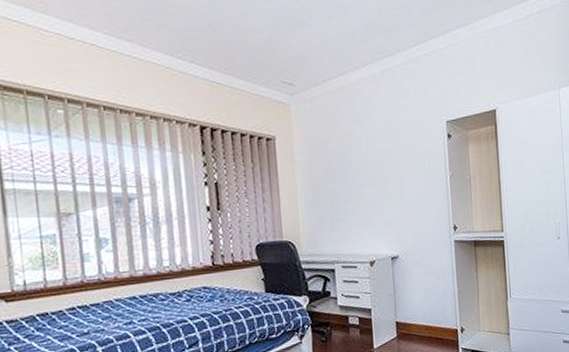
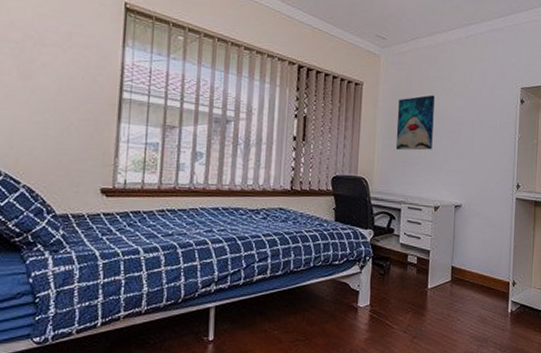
wall art: none [316,141,360,207] -> present [395,95,435,151]

